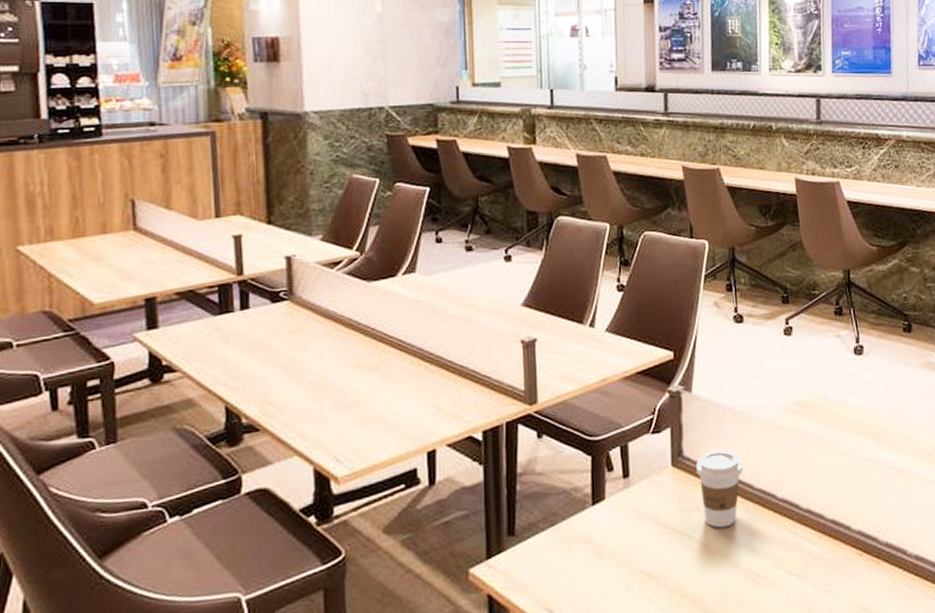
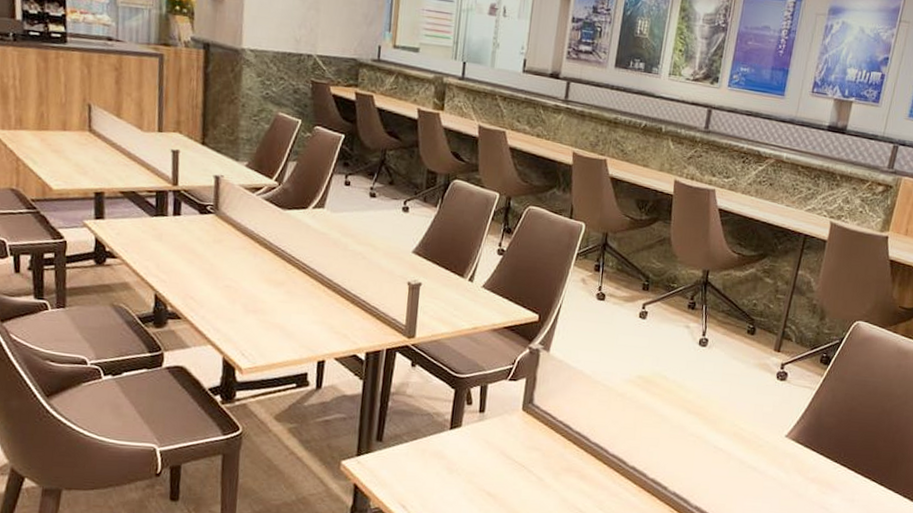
coffee cup: present [695,449,743,528] -> none [542,403,584,468]

